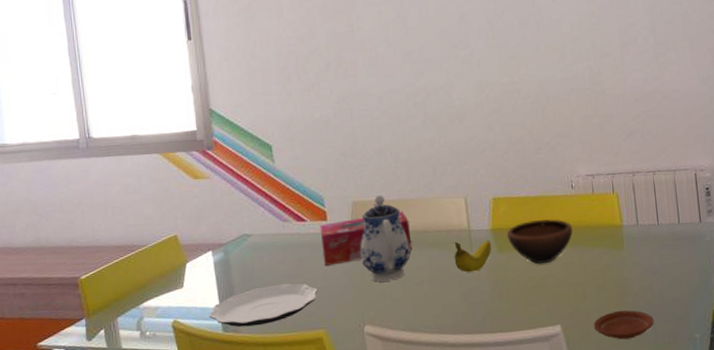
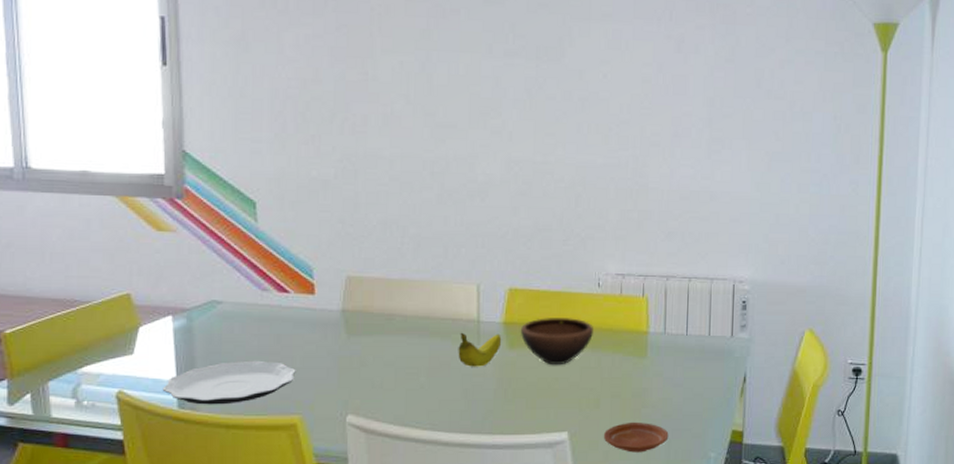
tissue box: present [320,211,412,266] -> none [305,292,411,345]
teapot: present [360,194,410,282] -> none [350,271,409,368]

